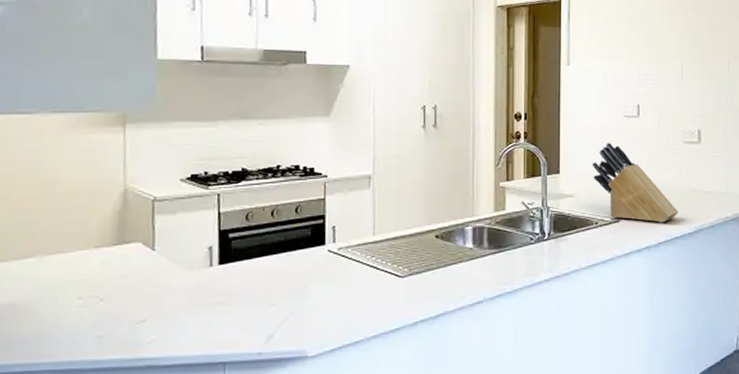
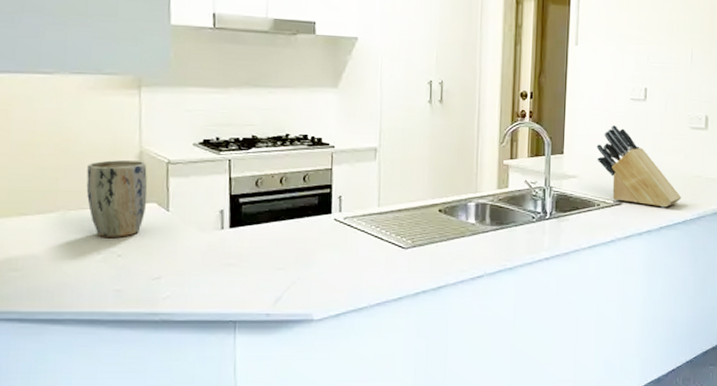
plant pot: none [66,200,132,281] -> present [86,160,148,237]

